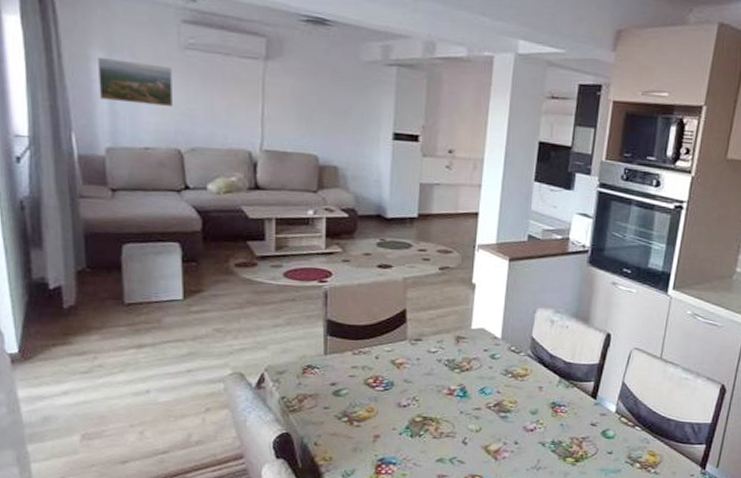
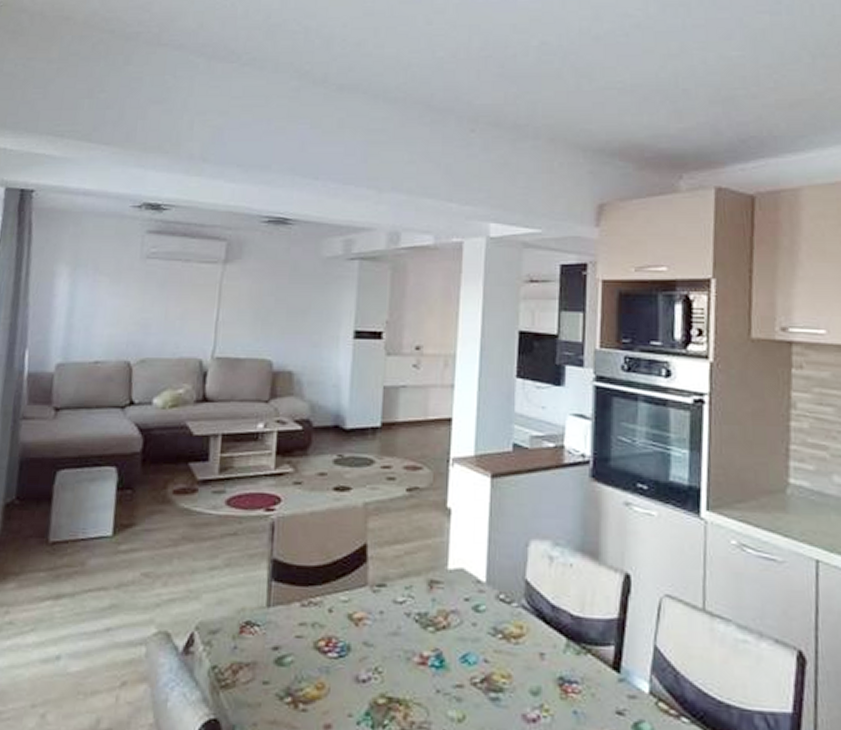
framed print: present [98,56,173,108] -> none [58,272,132,318]

